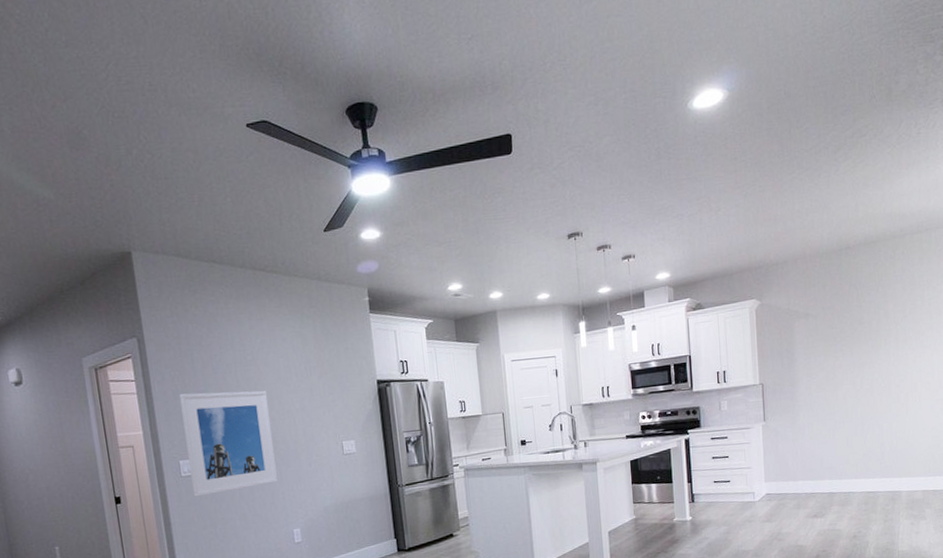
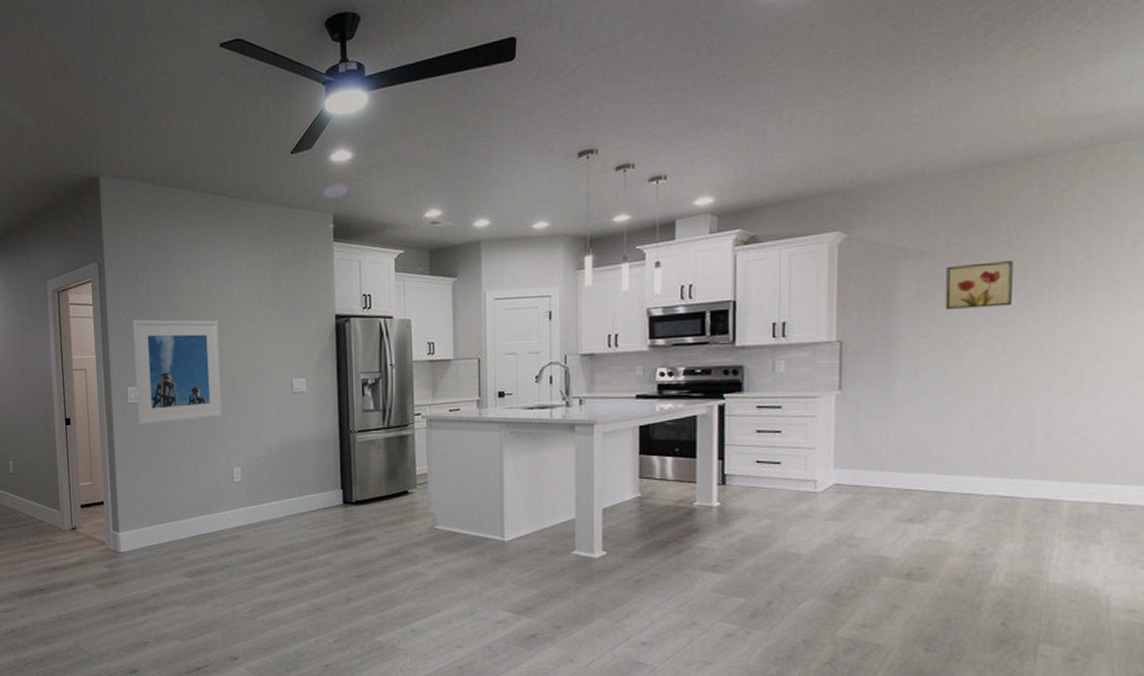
wall art: none [824,319,864,357] -> present [945,261,1013,309]

